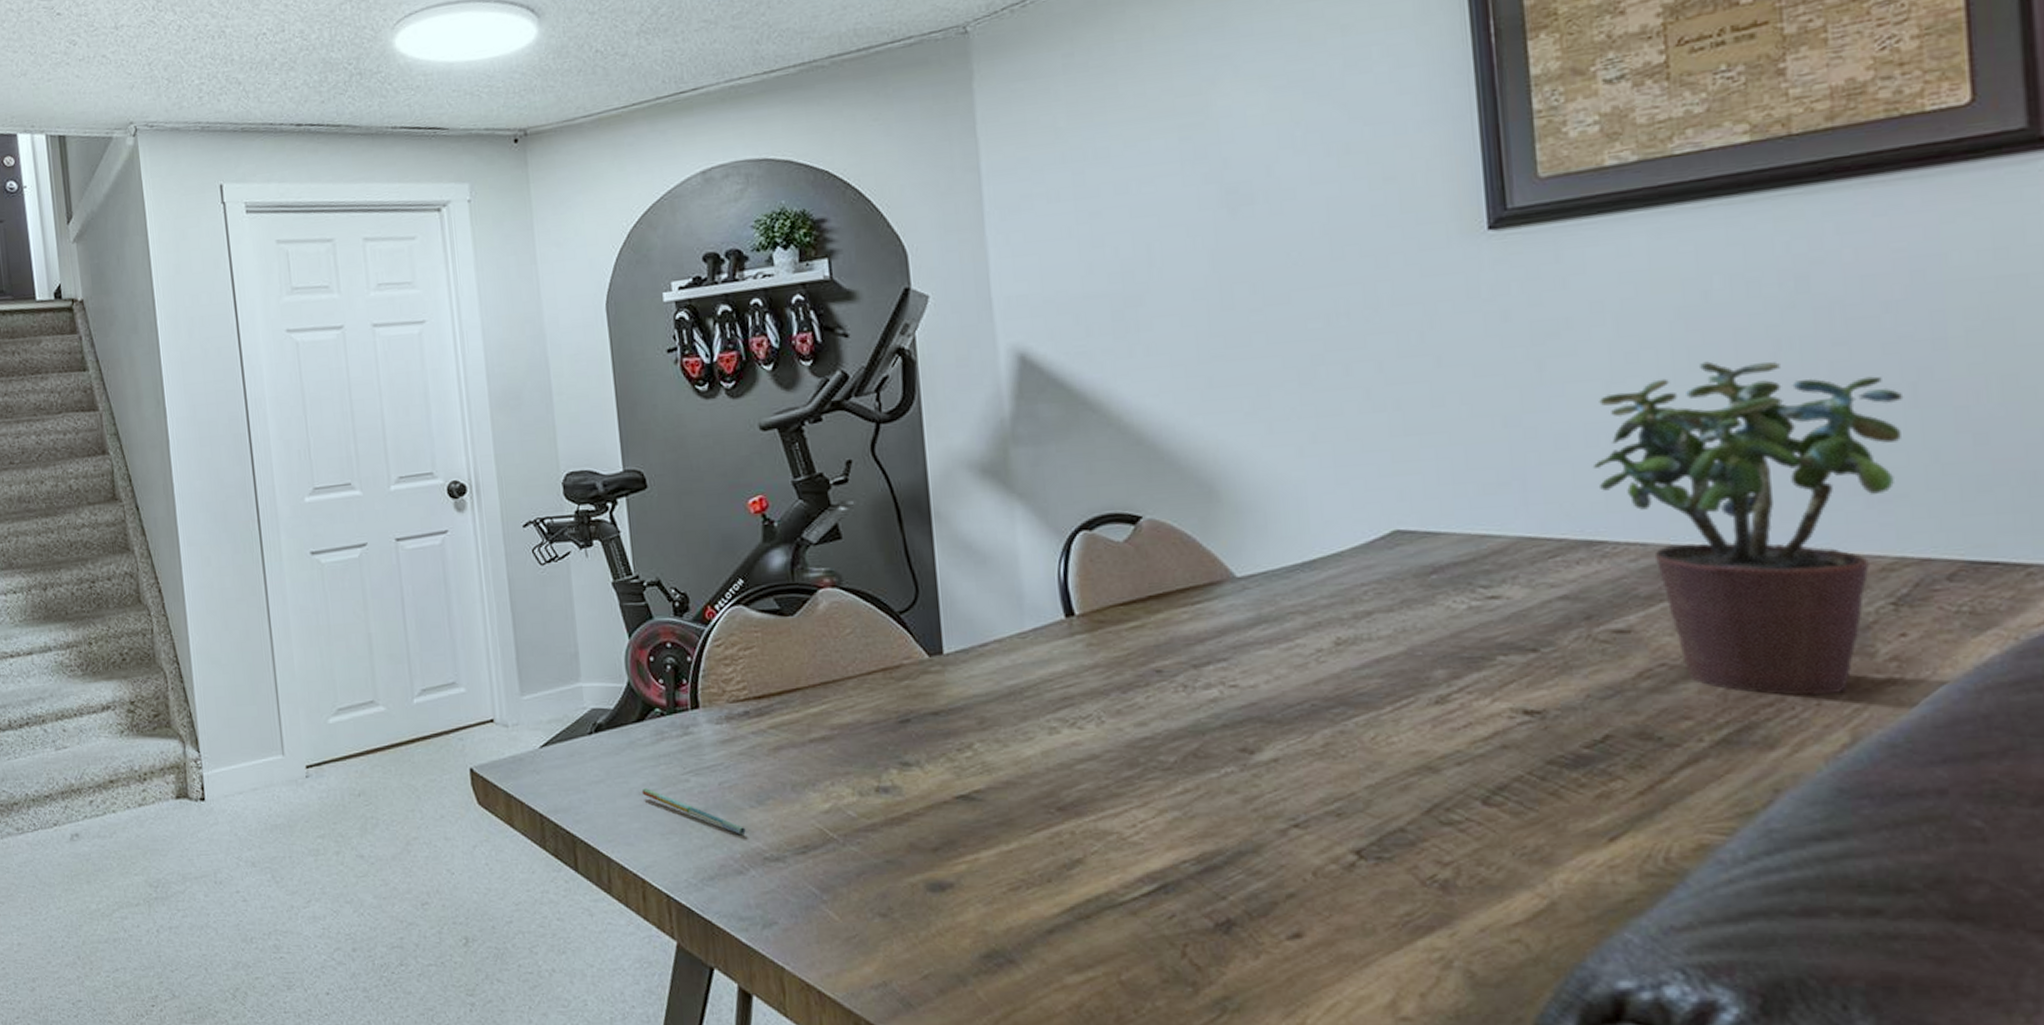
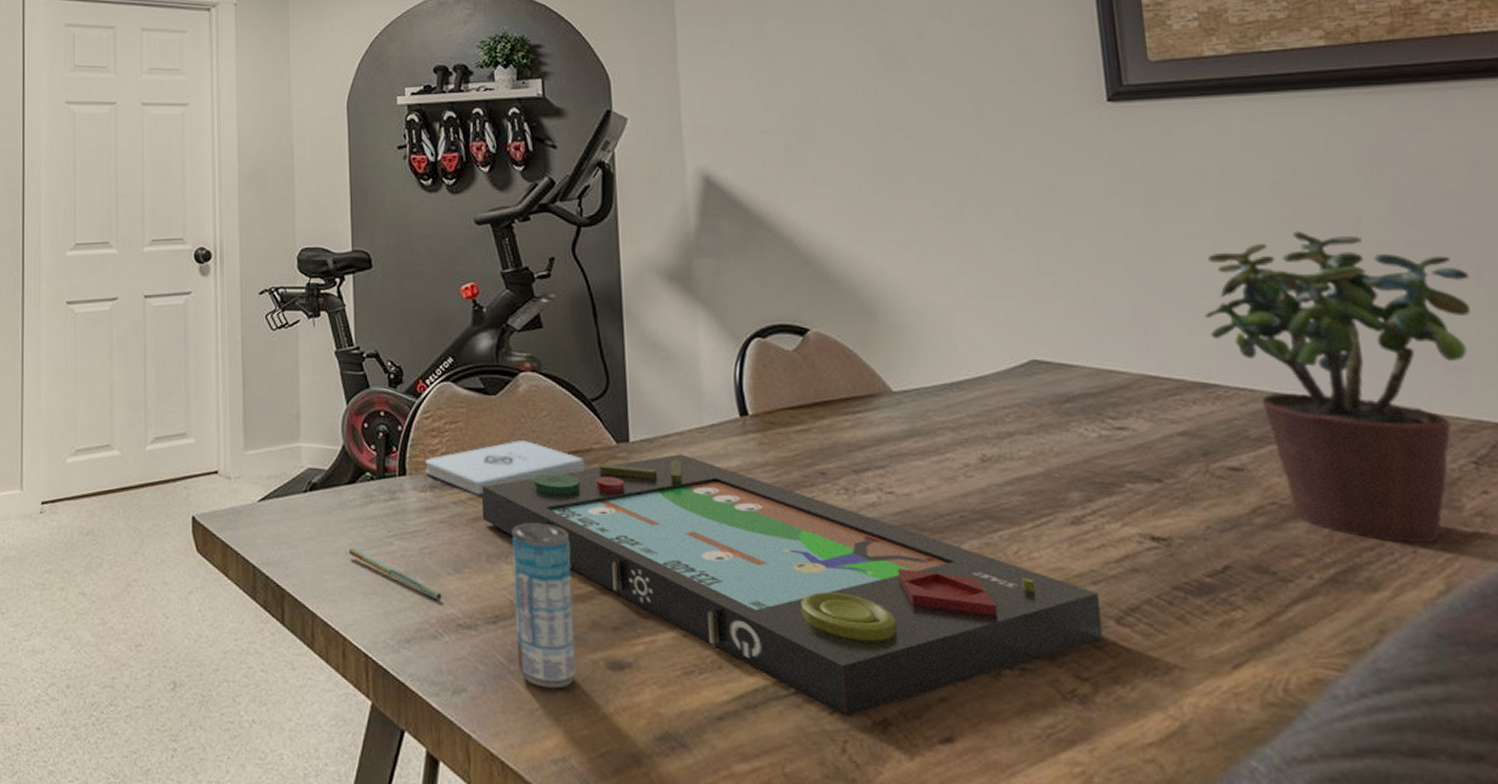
notepad: none [719,660,895,723] -> present [425,439,585,495]
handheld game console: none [782,662,1467,920] -> present [481,454,1103,717]
beverage can: none [818,747,894,915] -> present [512,522,576,689]

